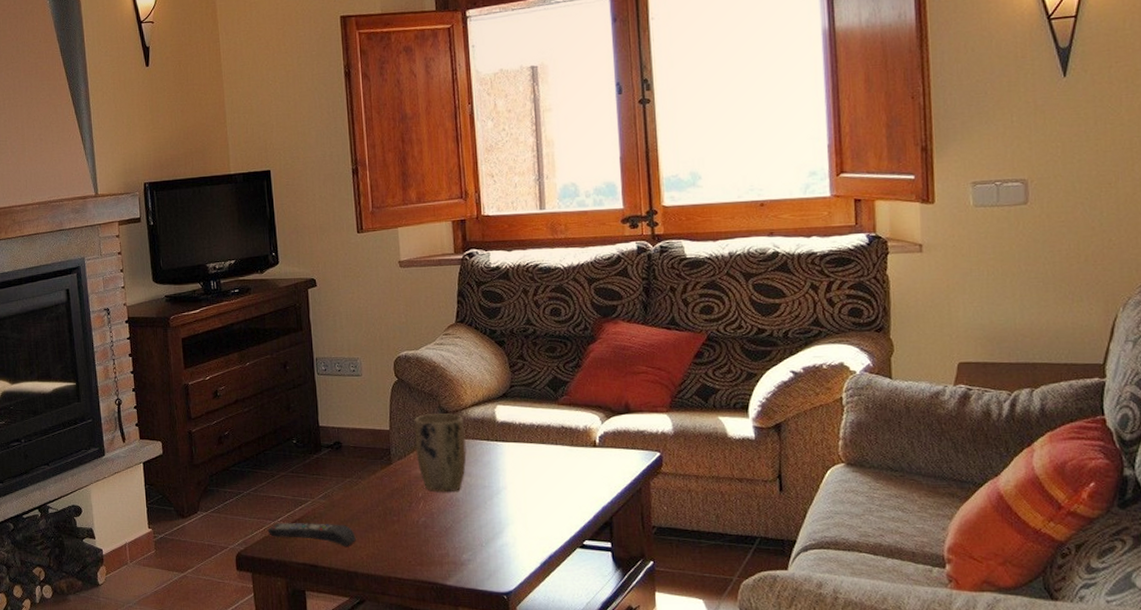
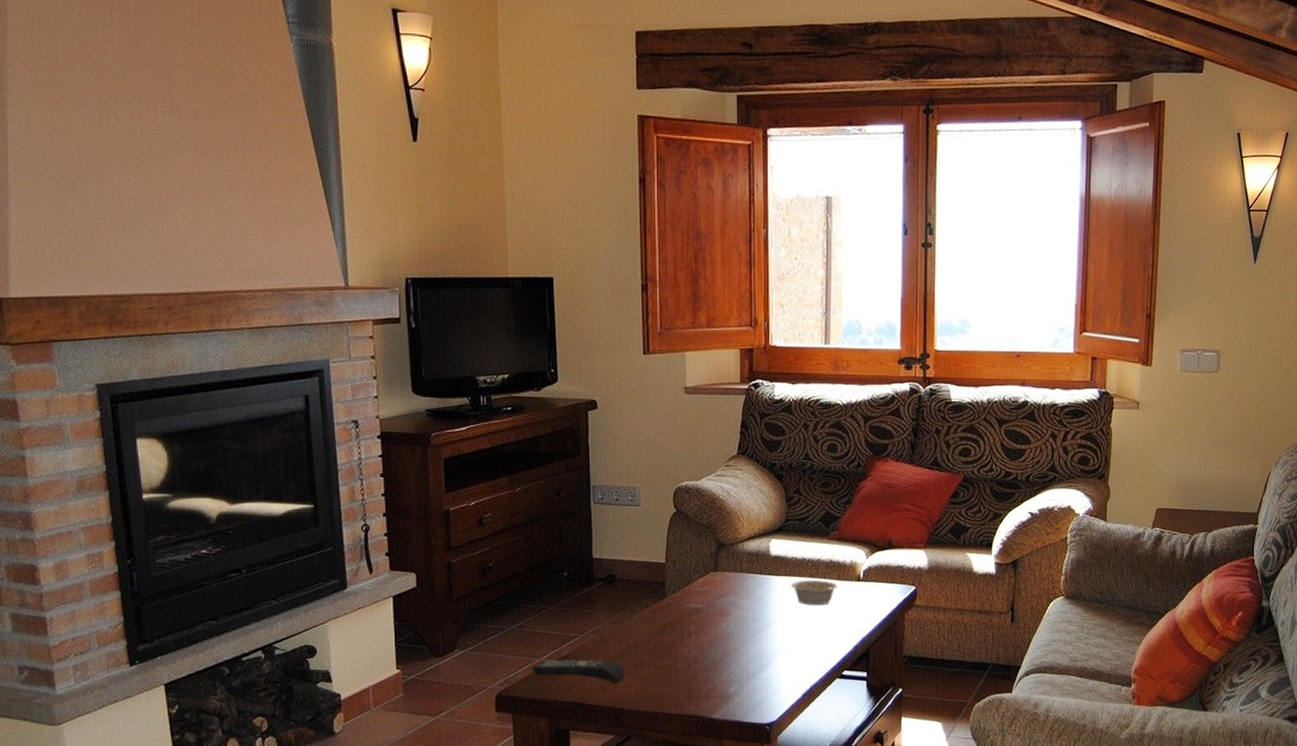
plant pot: present [414,413,467,493] -> none [690,546,740,626]
legume: none [519,446,572,473] -> present [790,580,838,606]

